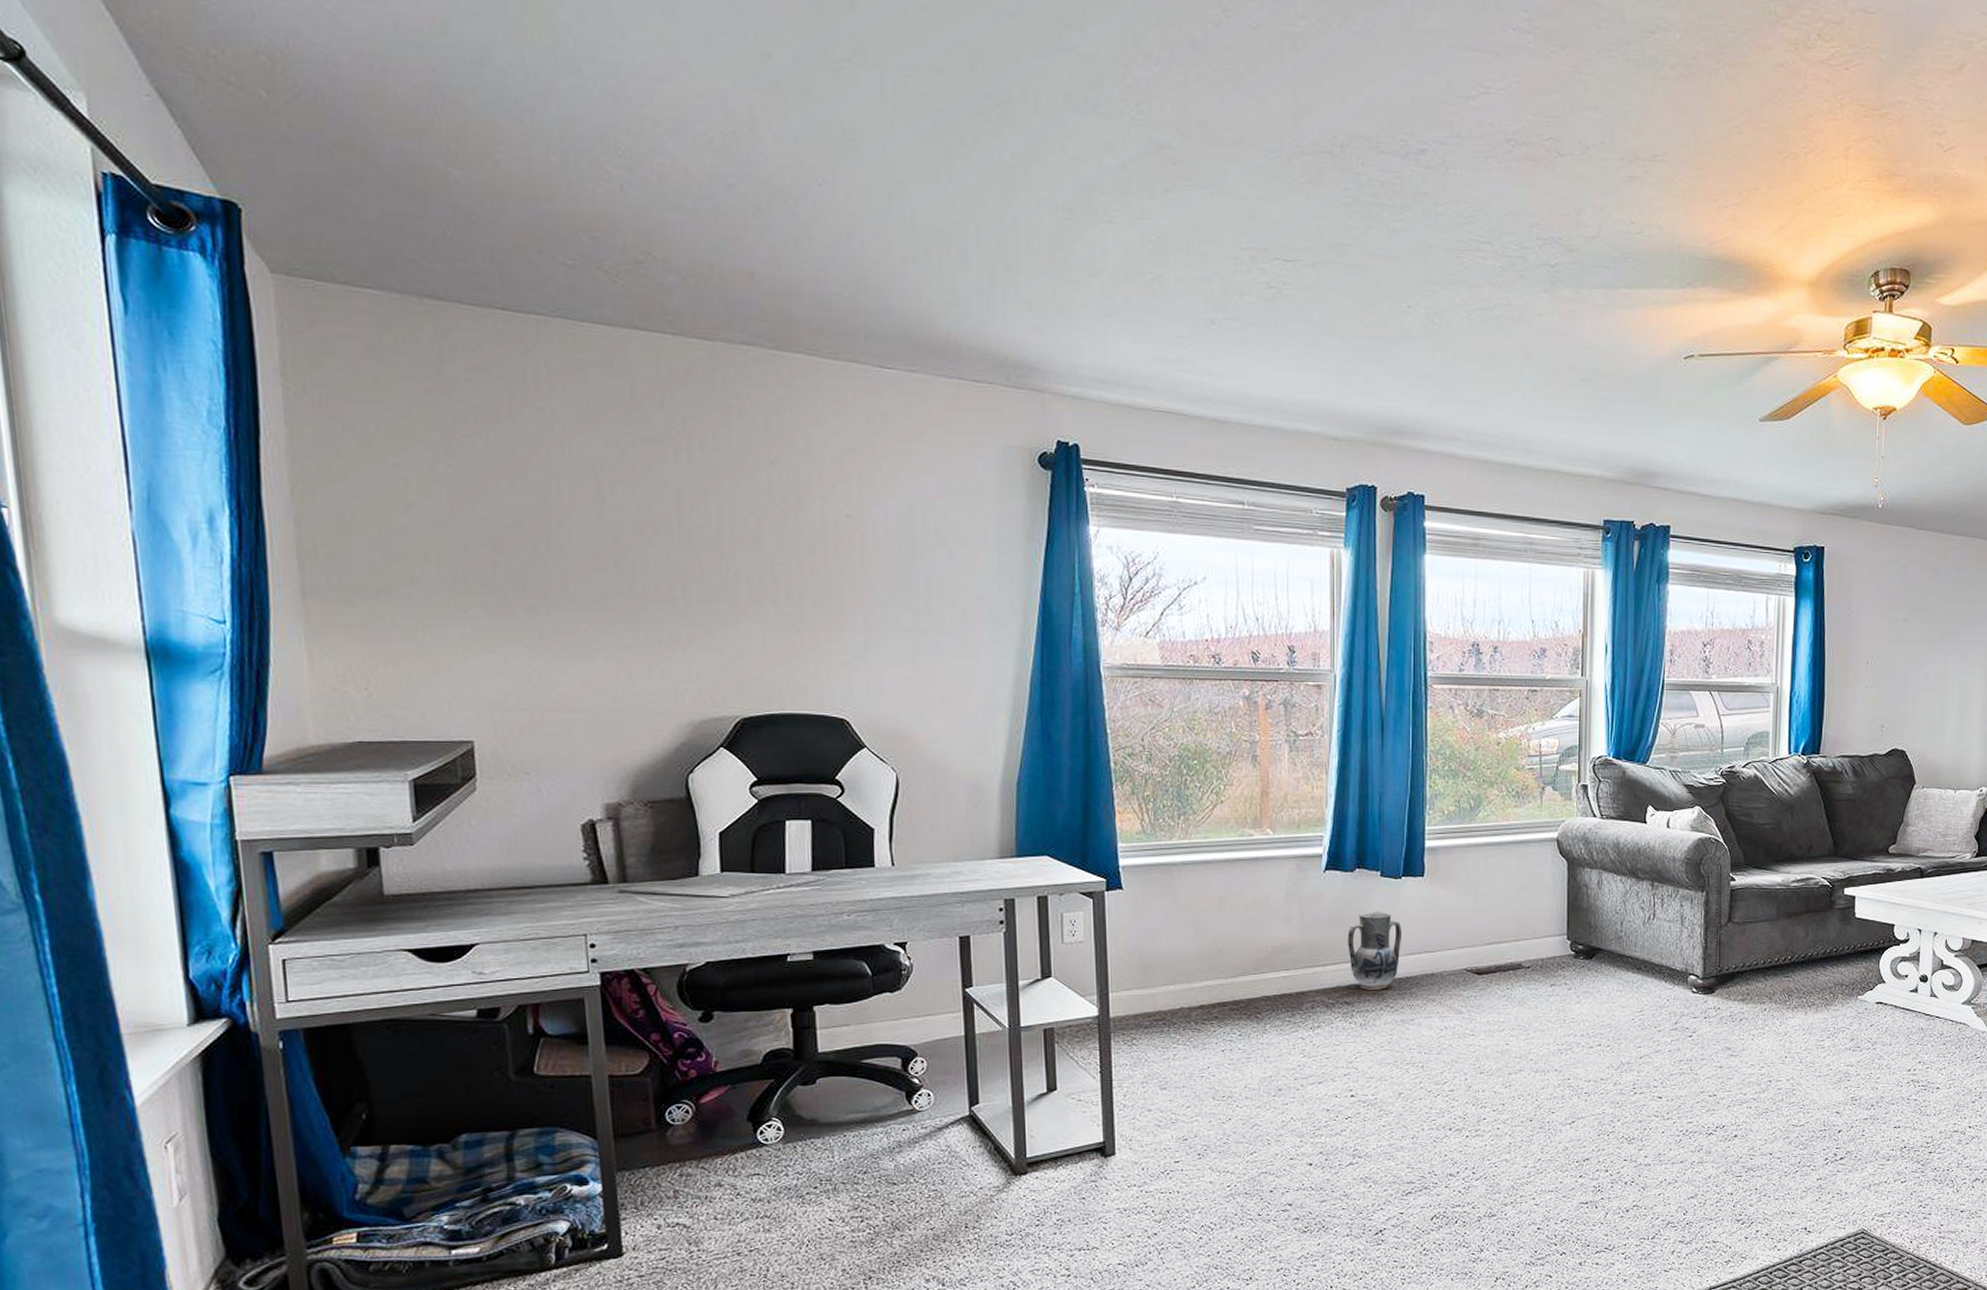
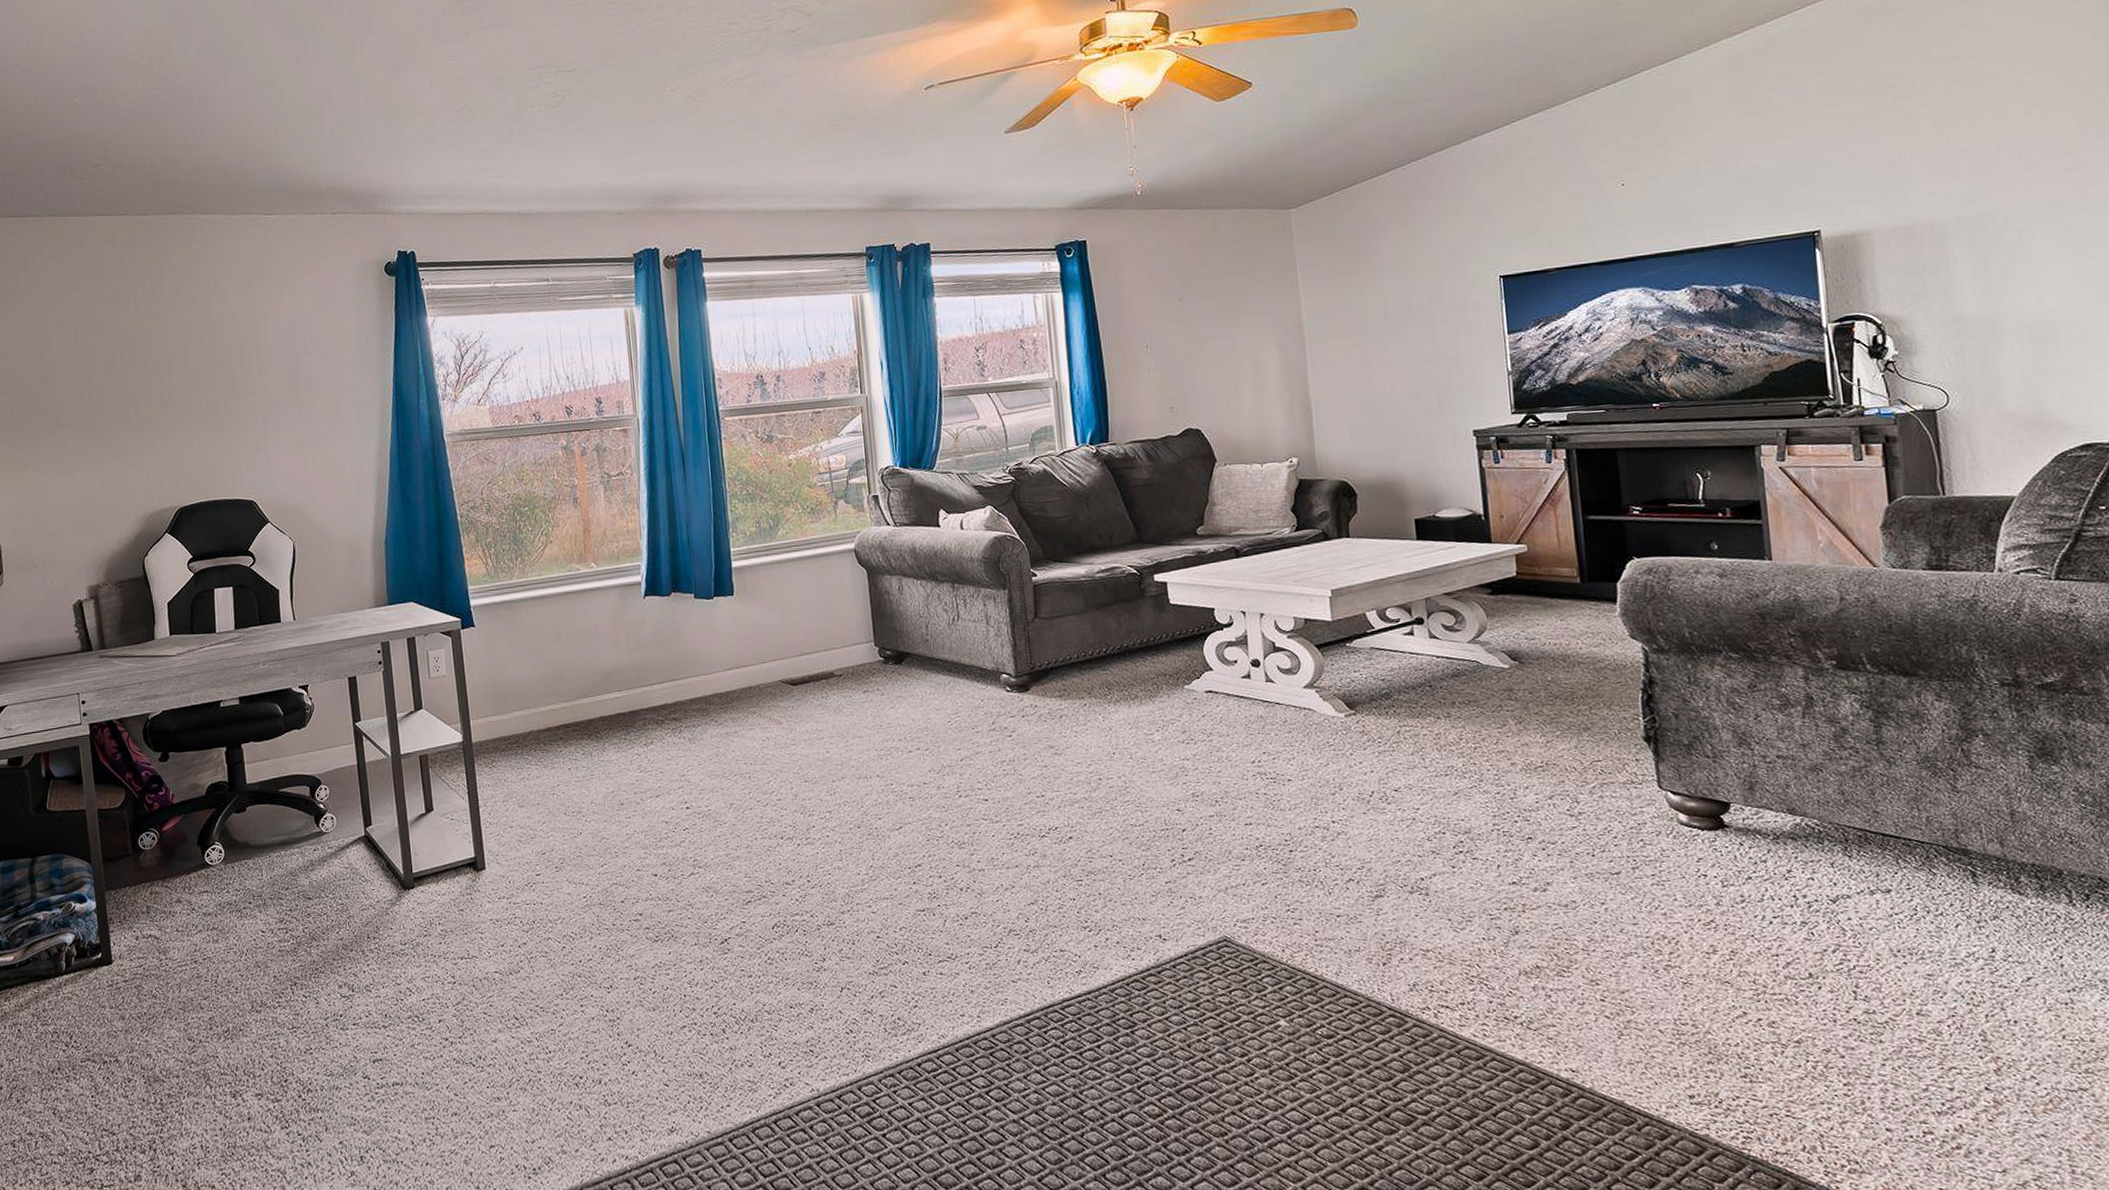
ceramic jug: present [1348,911,1403,990] -> none [670,630,719,706]

